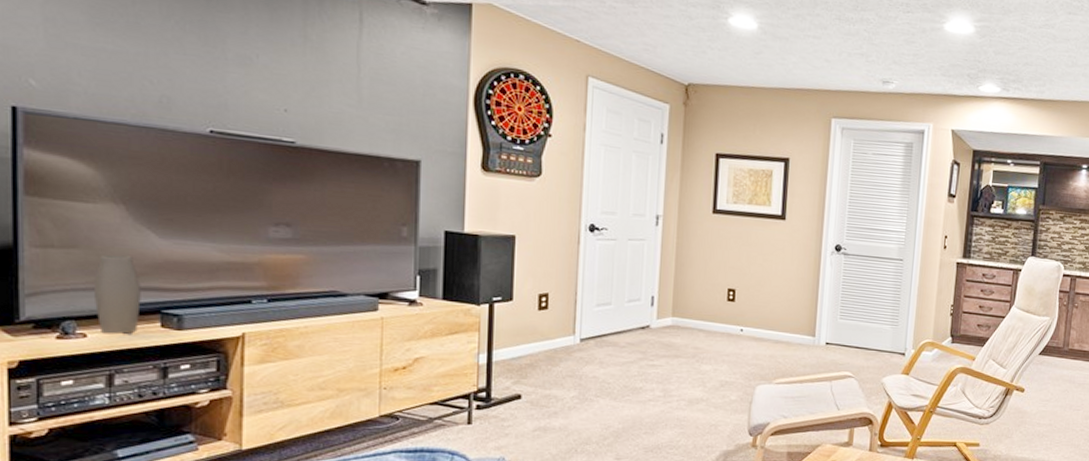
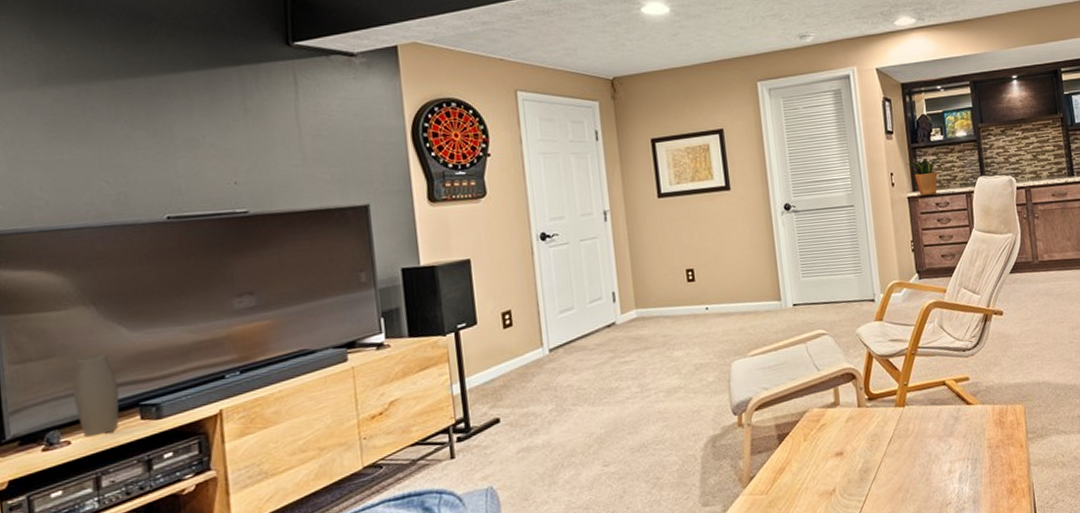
potted plant: none [963,227,999,266] -> present [907,157,943,197]

